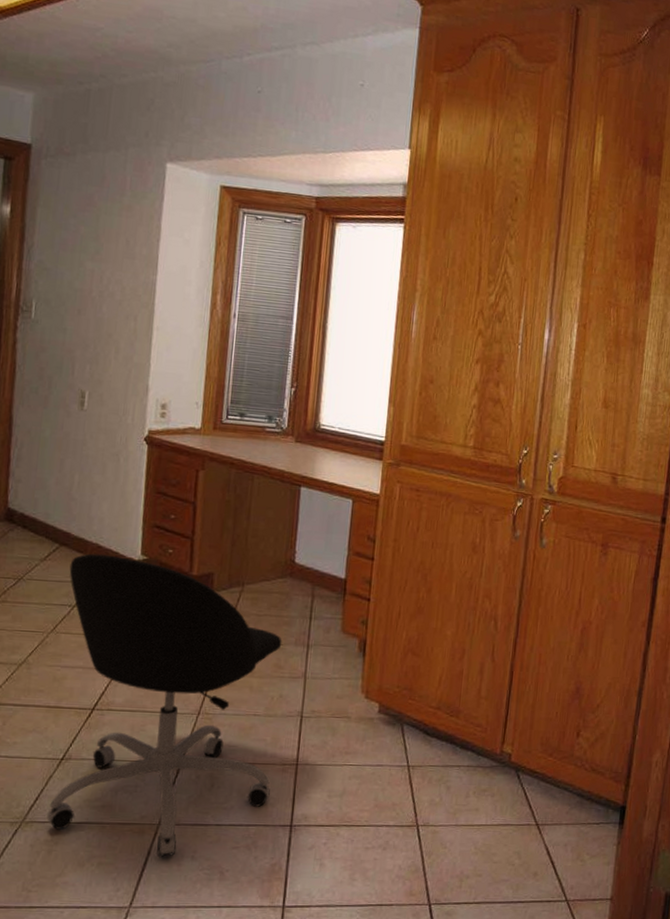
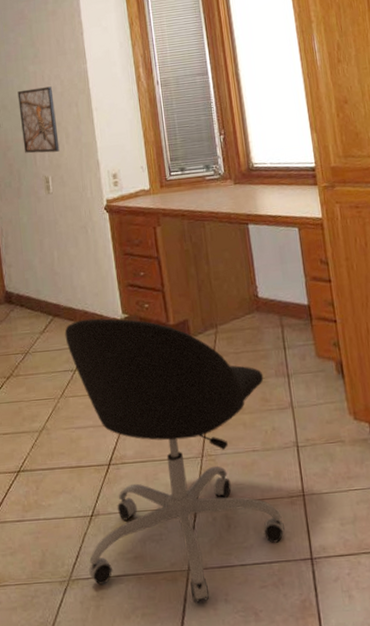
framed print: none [62,287,110,366] -> present [17,86,60,153]

